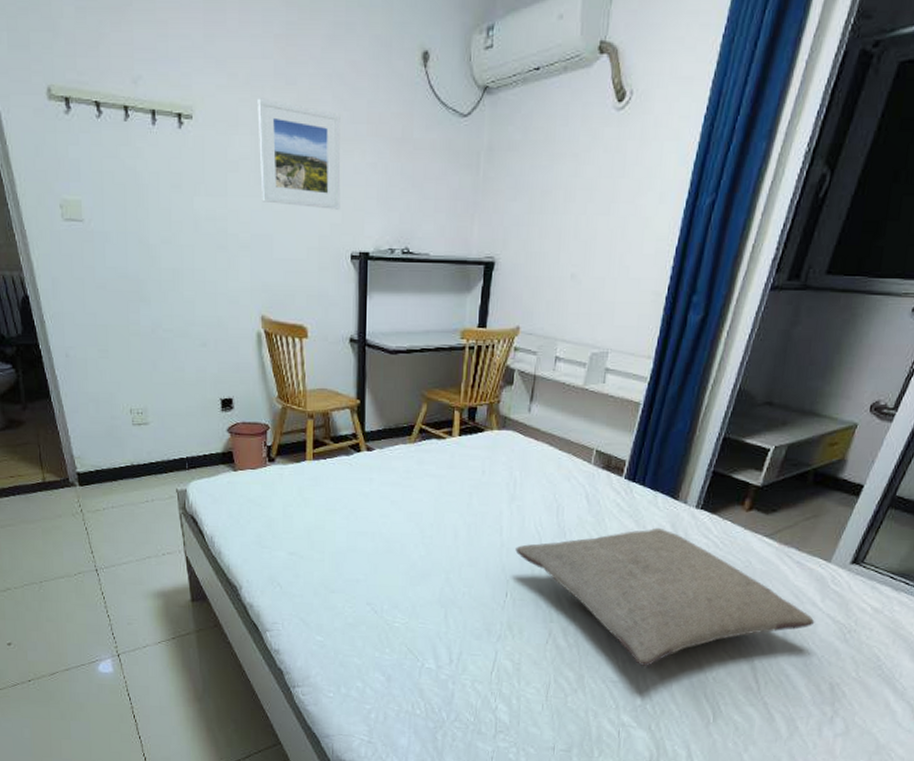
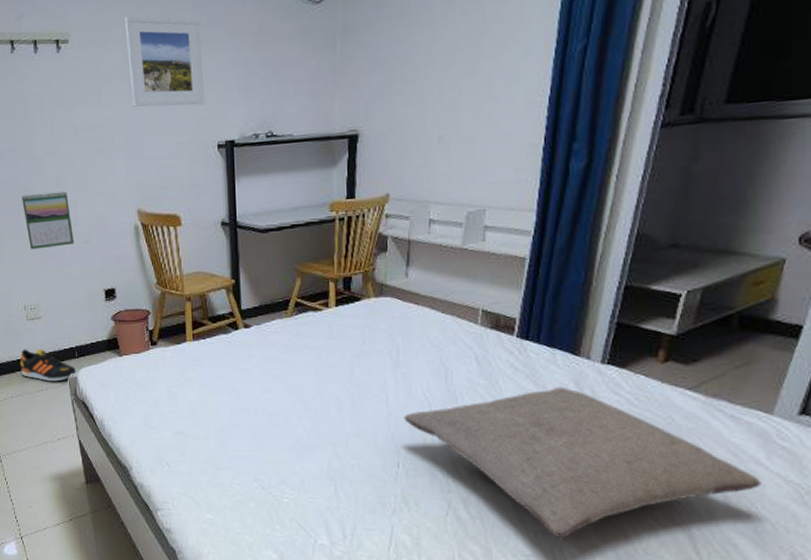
shoe: none [123,456,187,494] -> present [20,348,77,382]
calendar: none [131,285,190,348] -> present [21,191,75,250]

